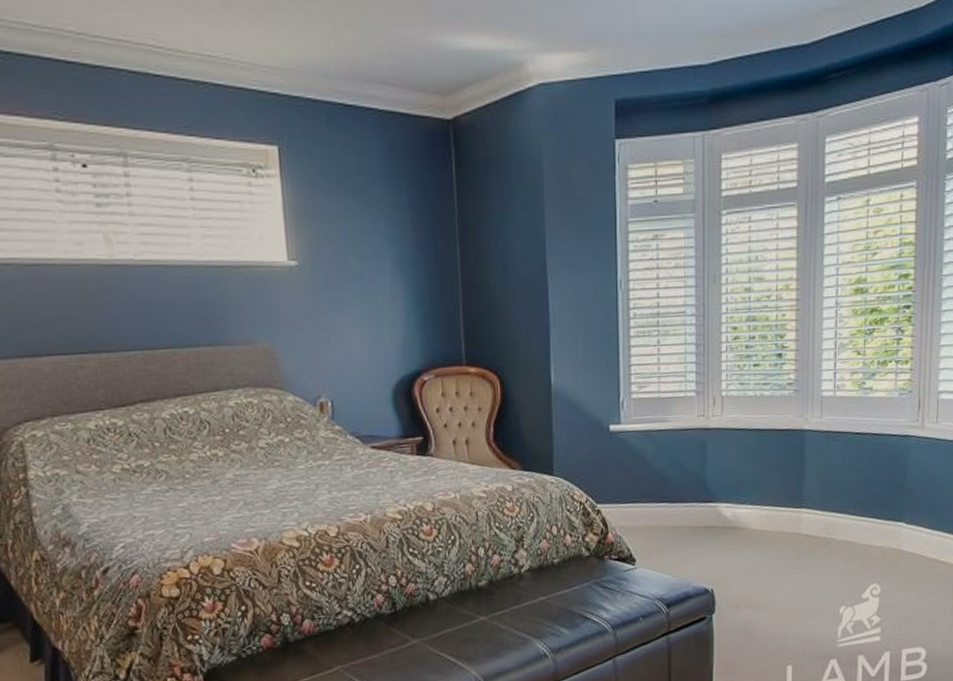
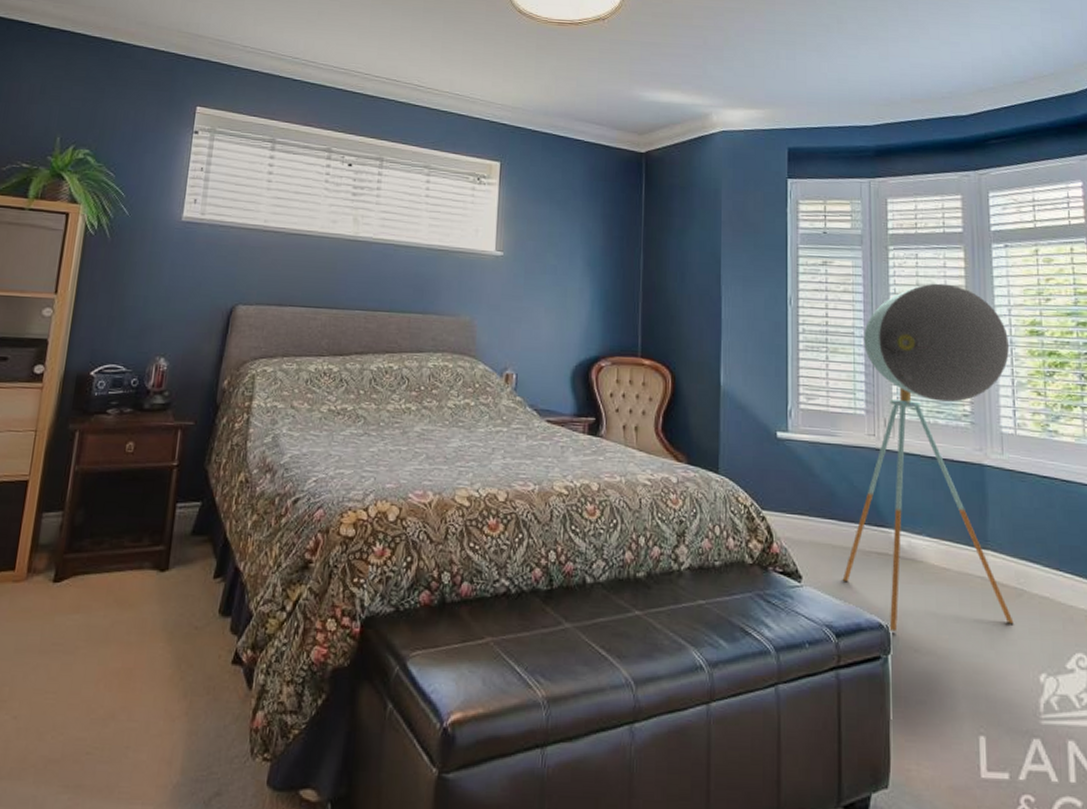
floor lamp: none [673,247,834,595] -> present [842,283,1014,633]

